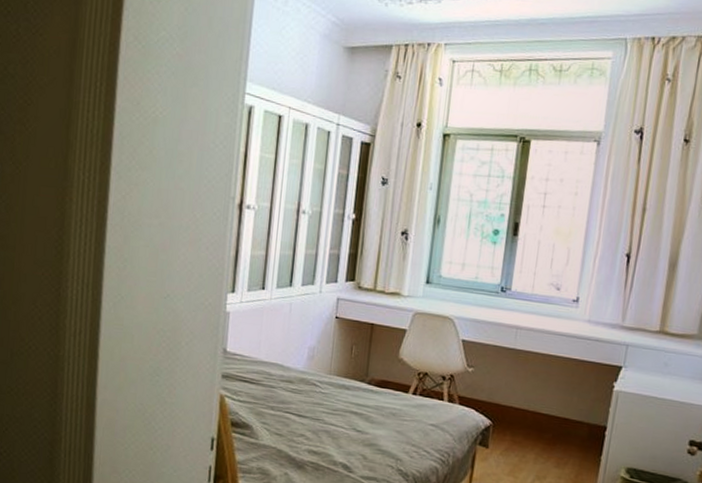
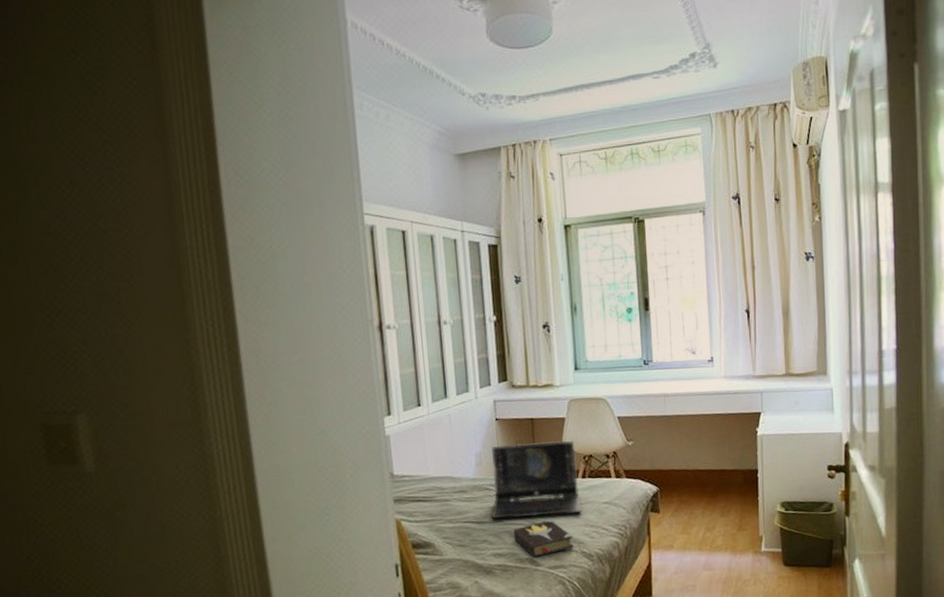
laptop computer: none [312,344,412,429] -> present [491,441,582,520]
hardback book: none [331,428,392,465] -> present [513,519,574,558]

